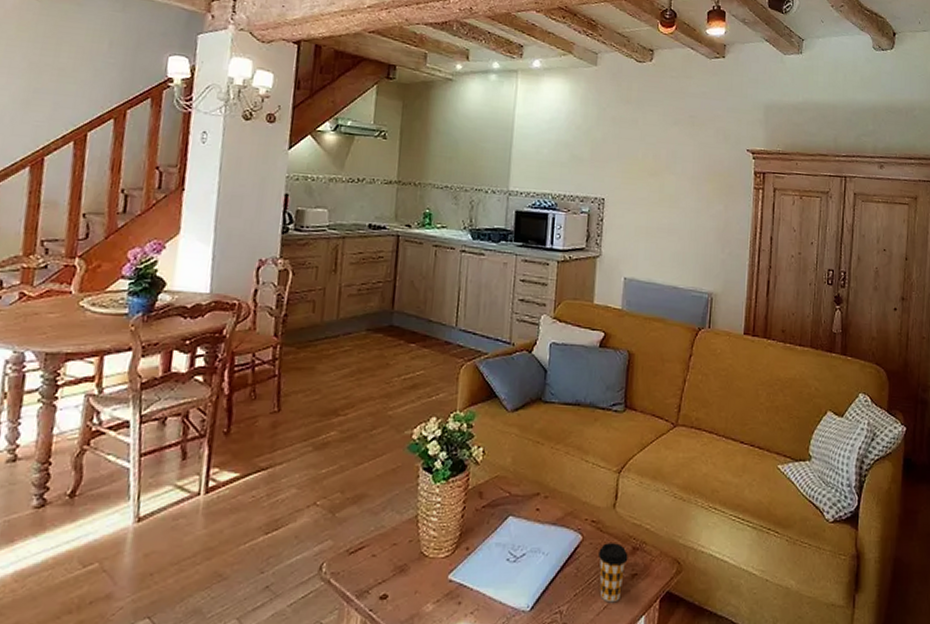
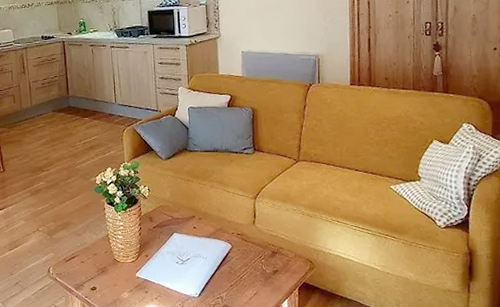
coffee cup: present [597,543,628,603] -> none [245,249,269,291]

